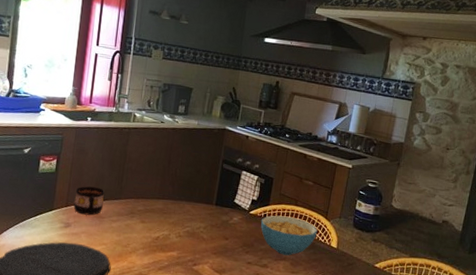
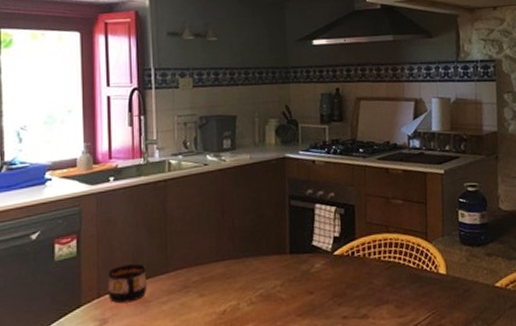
cereal bowl: present [260,215,318,256] -> none [349,247,420,298]

